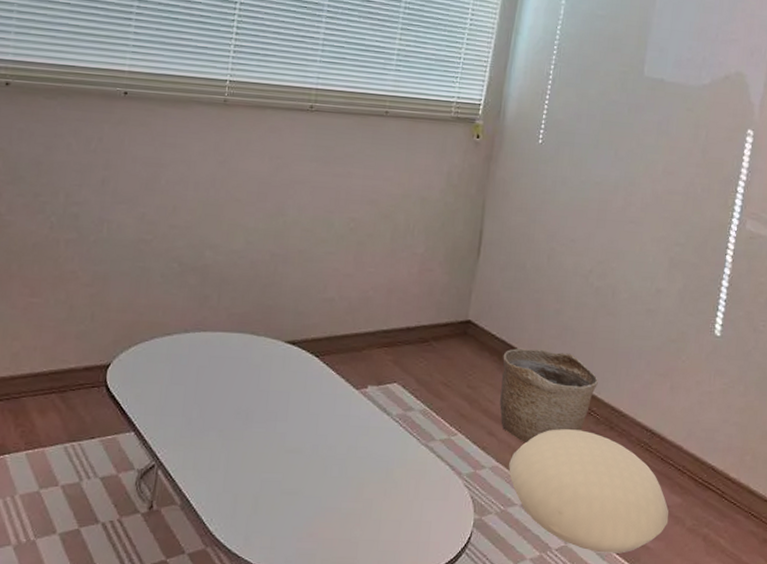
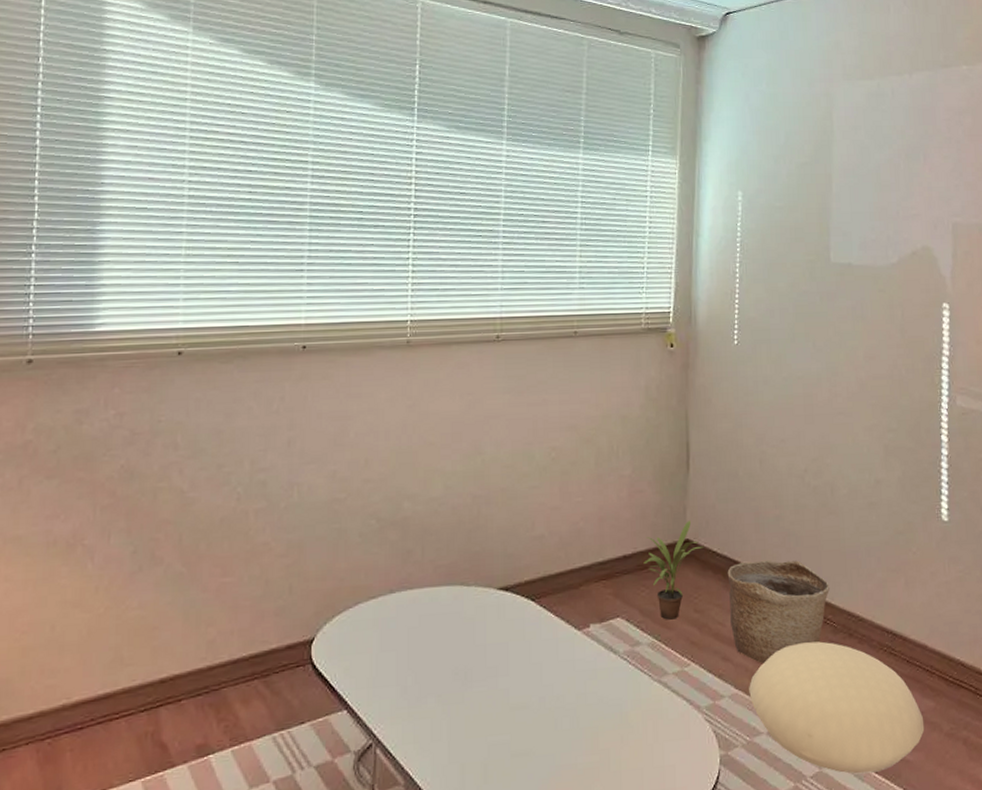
potted plant: none [425,303,483,392] -> present [643,521,703,620]

